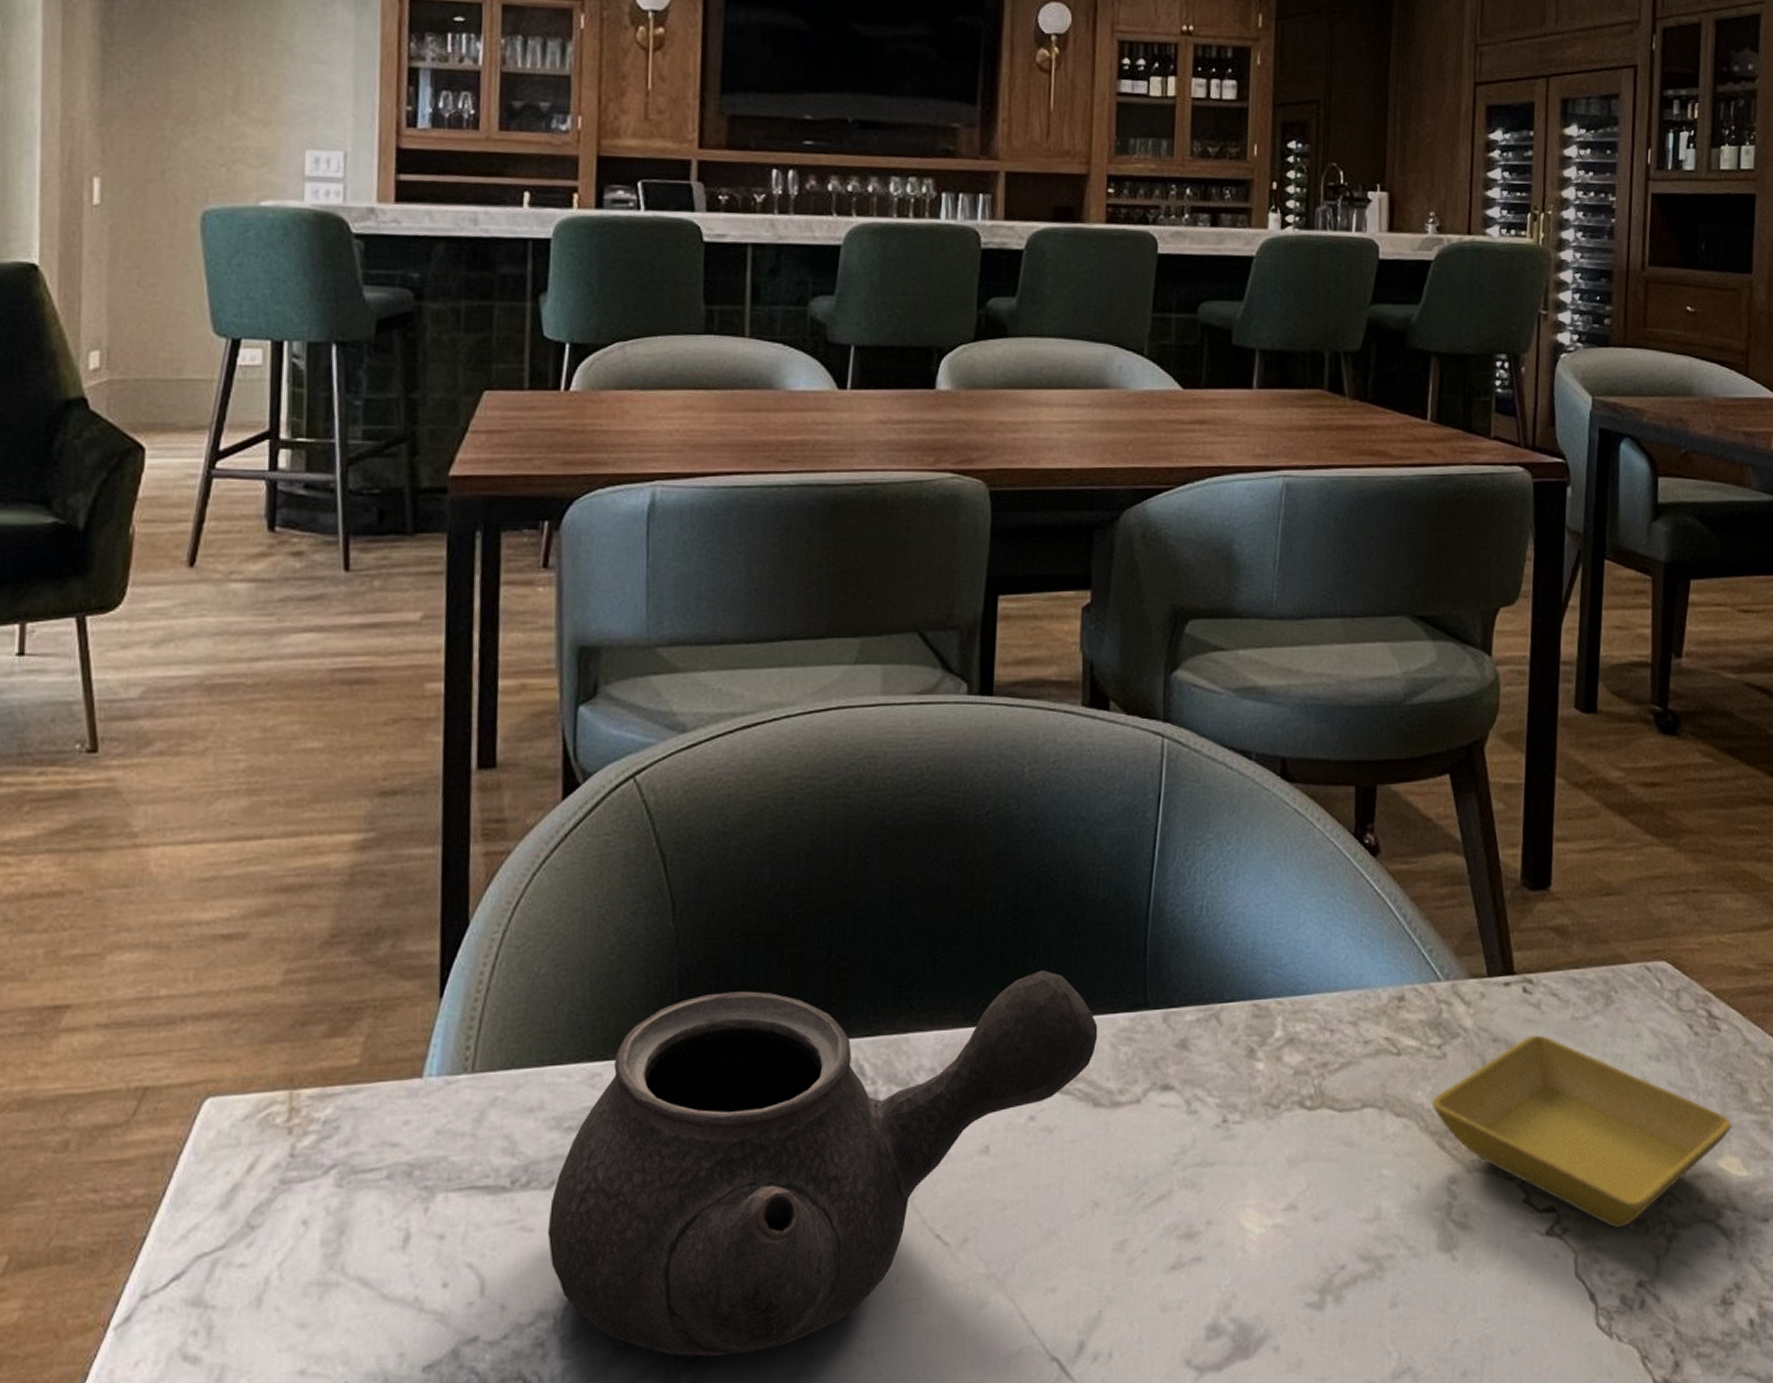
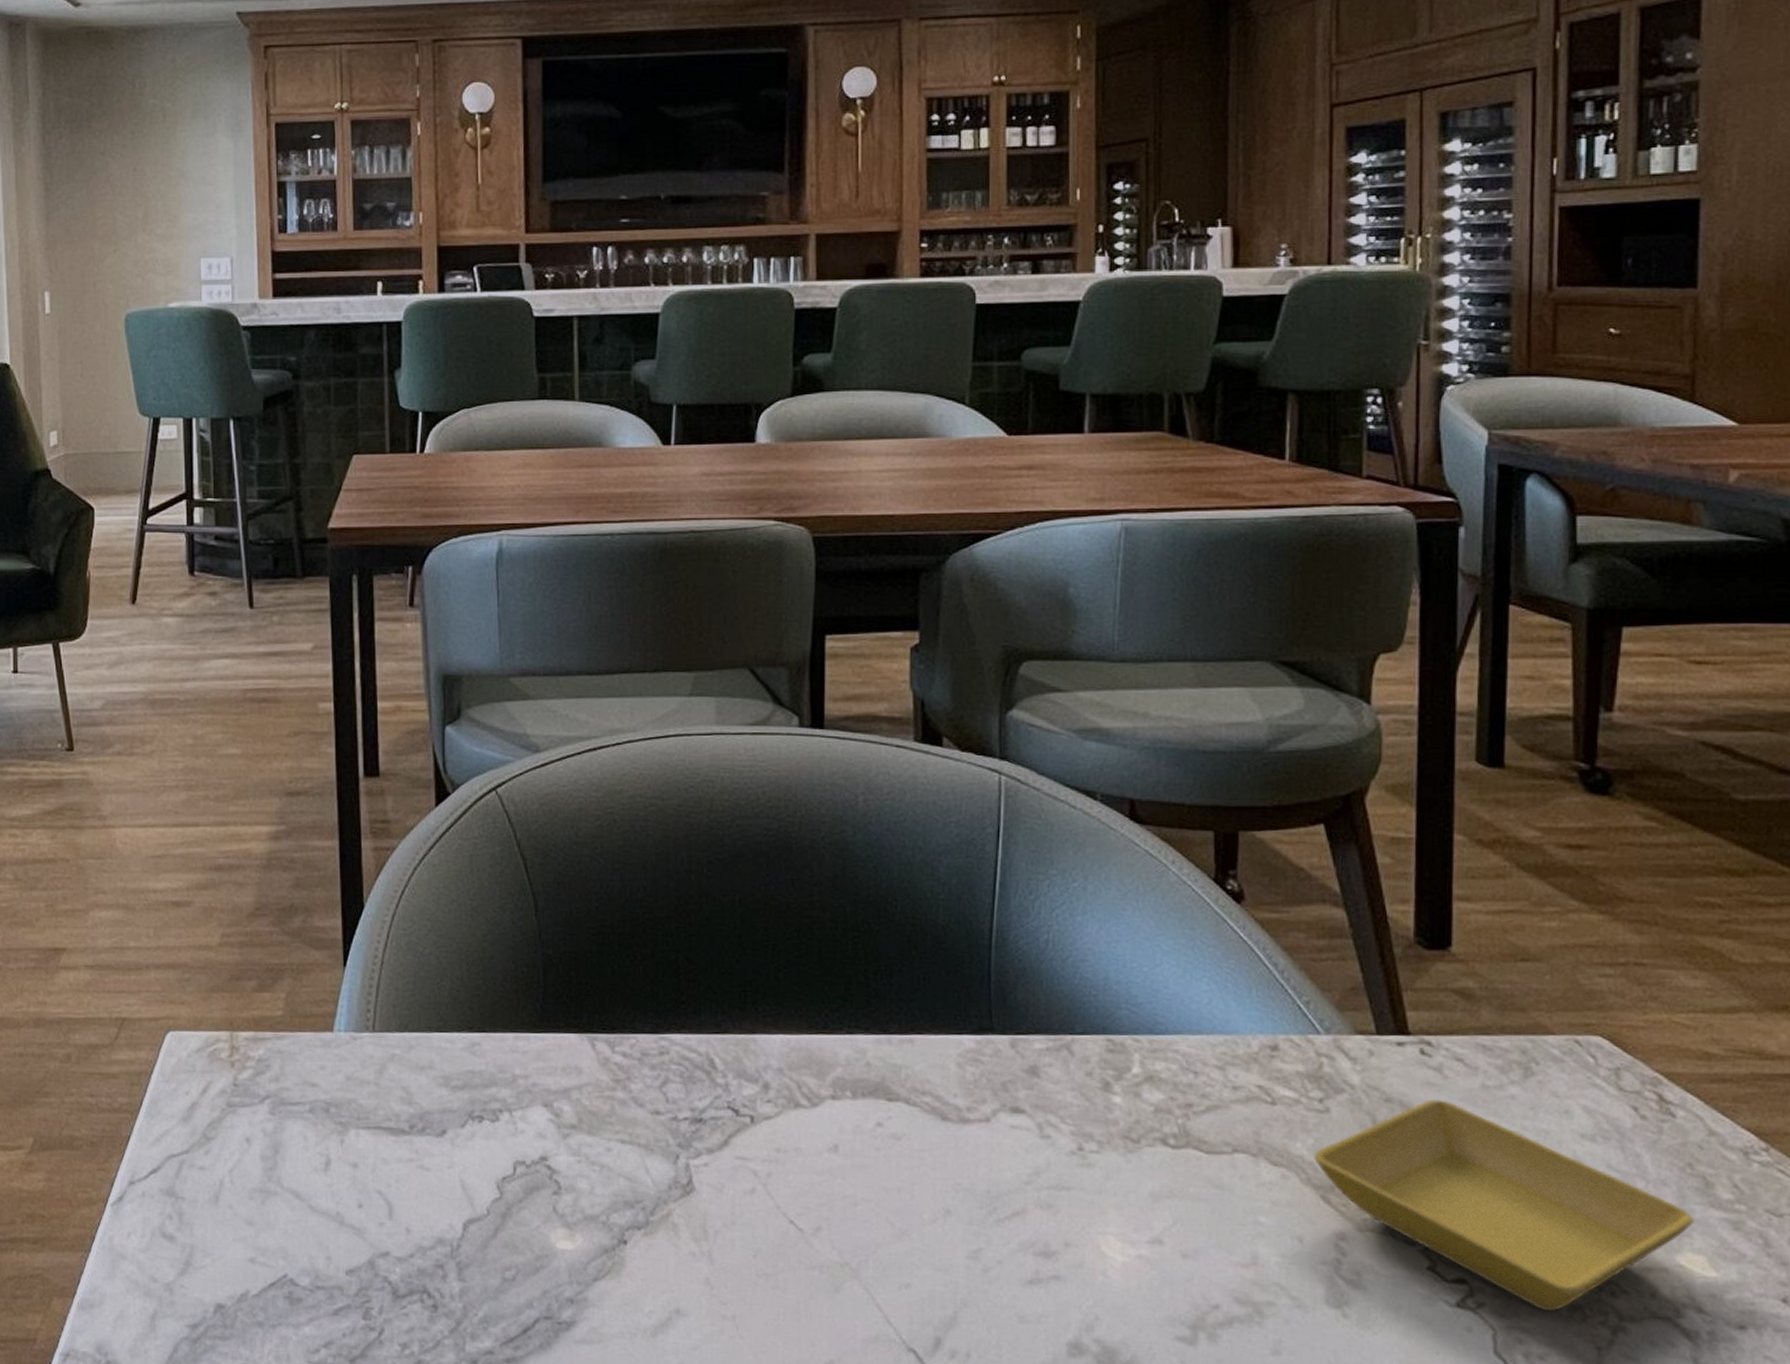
teapot: present [547,970,1098,1357] -> none [441,983,943,1301]

